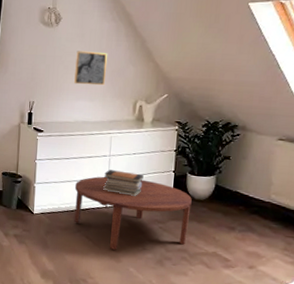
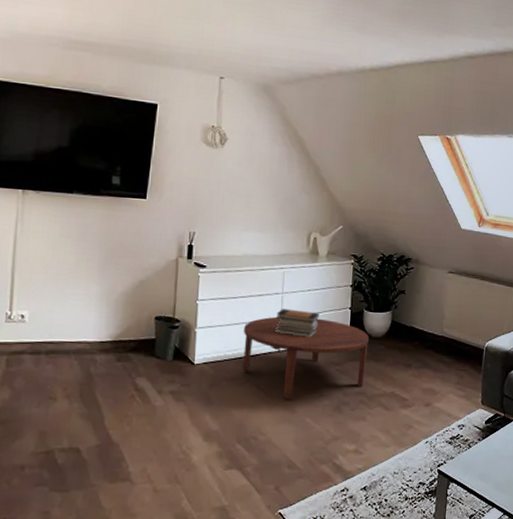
wall art: present [74,51,108,86] -> none [242,176,280,216]

